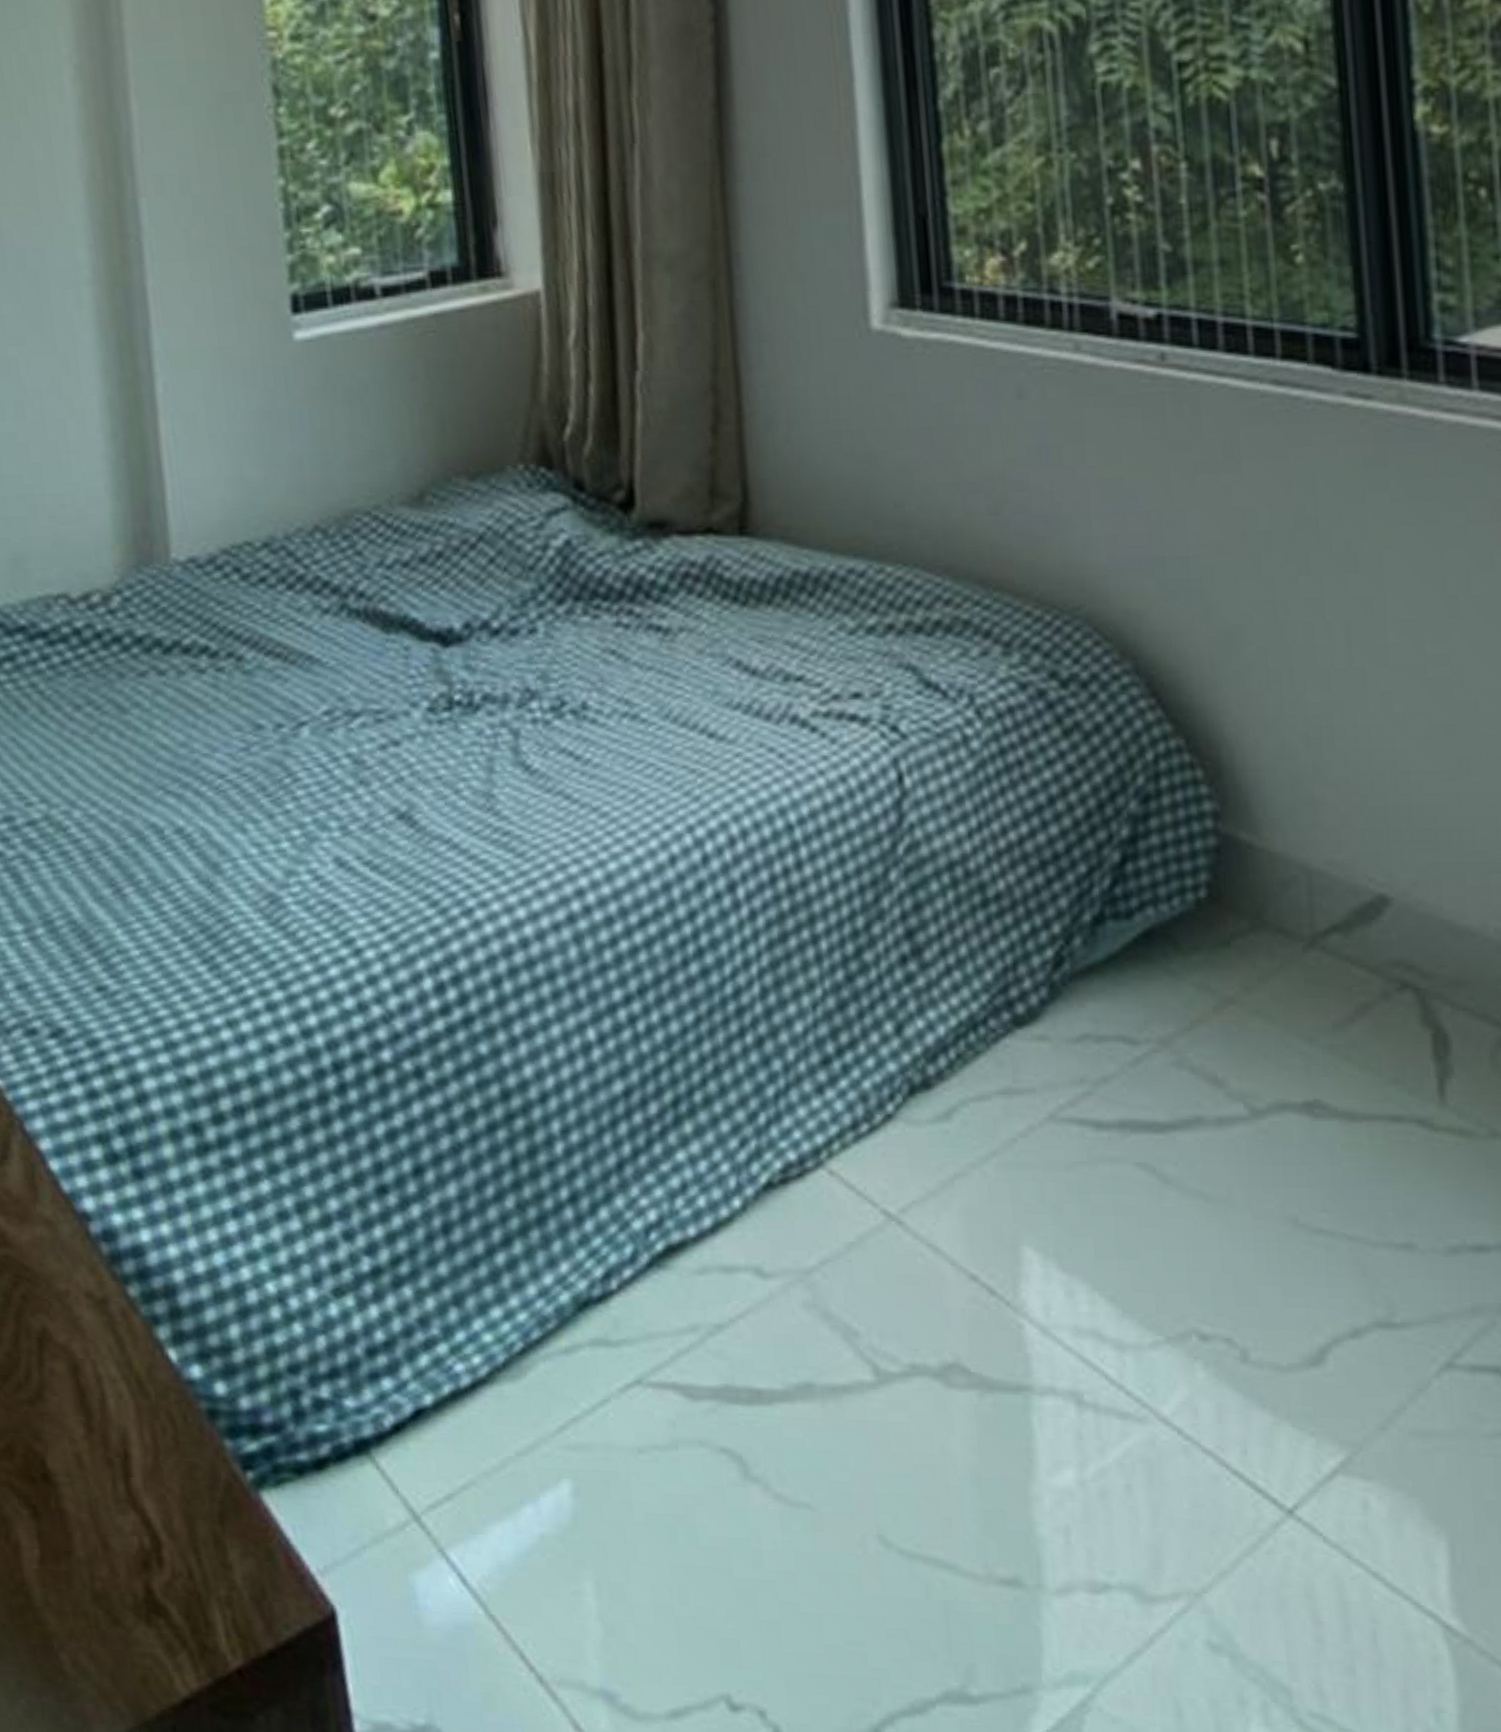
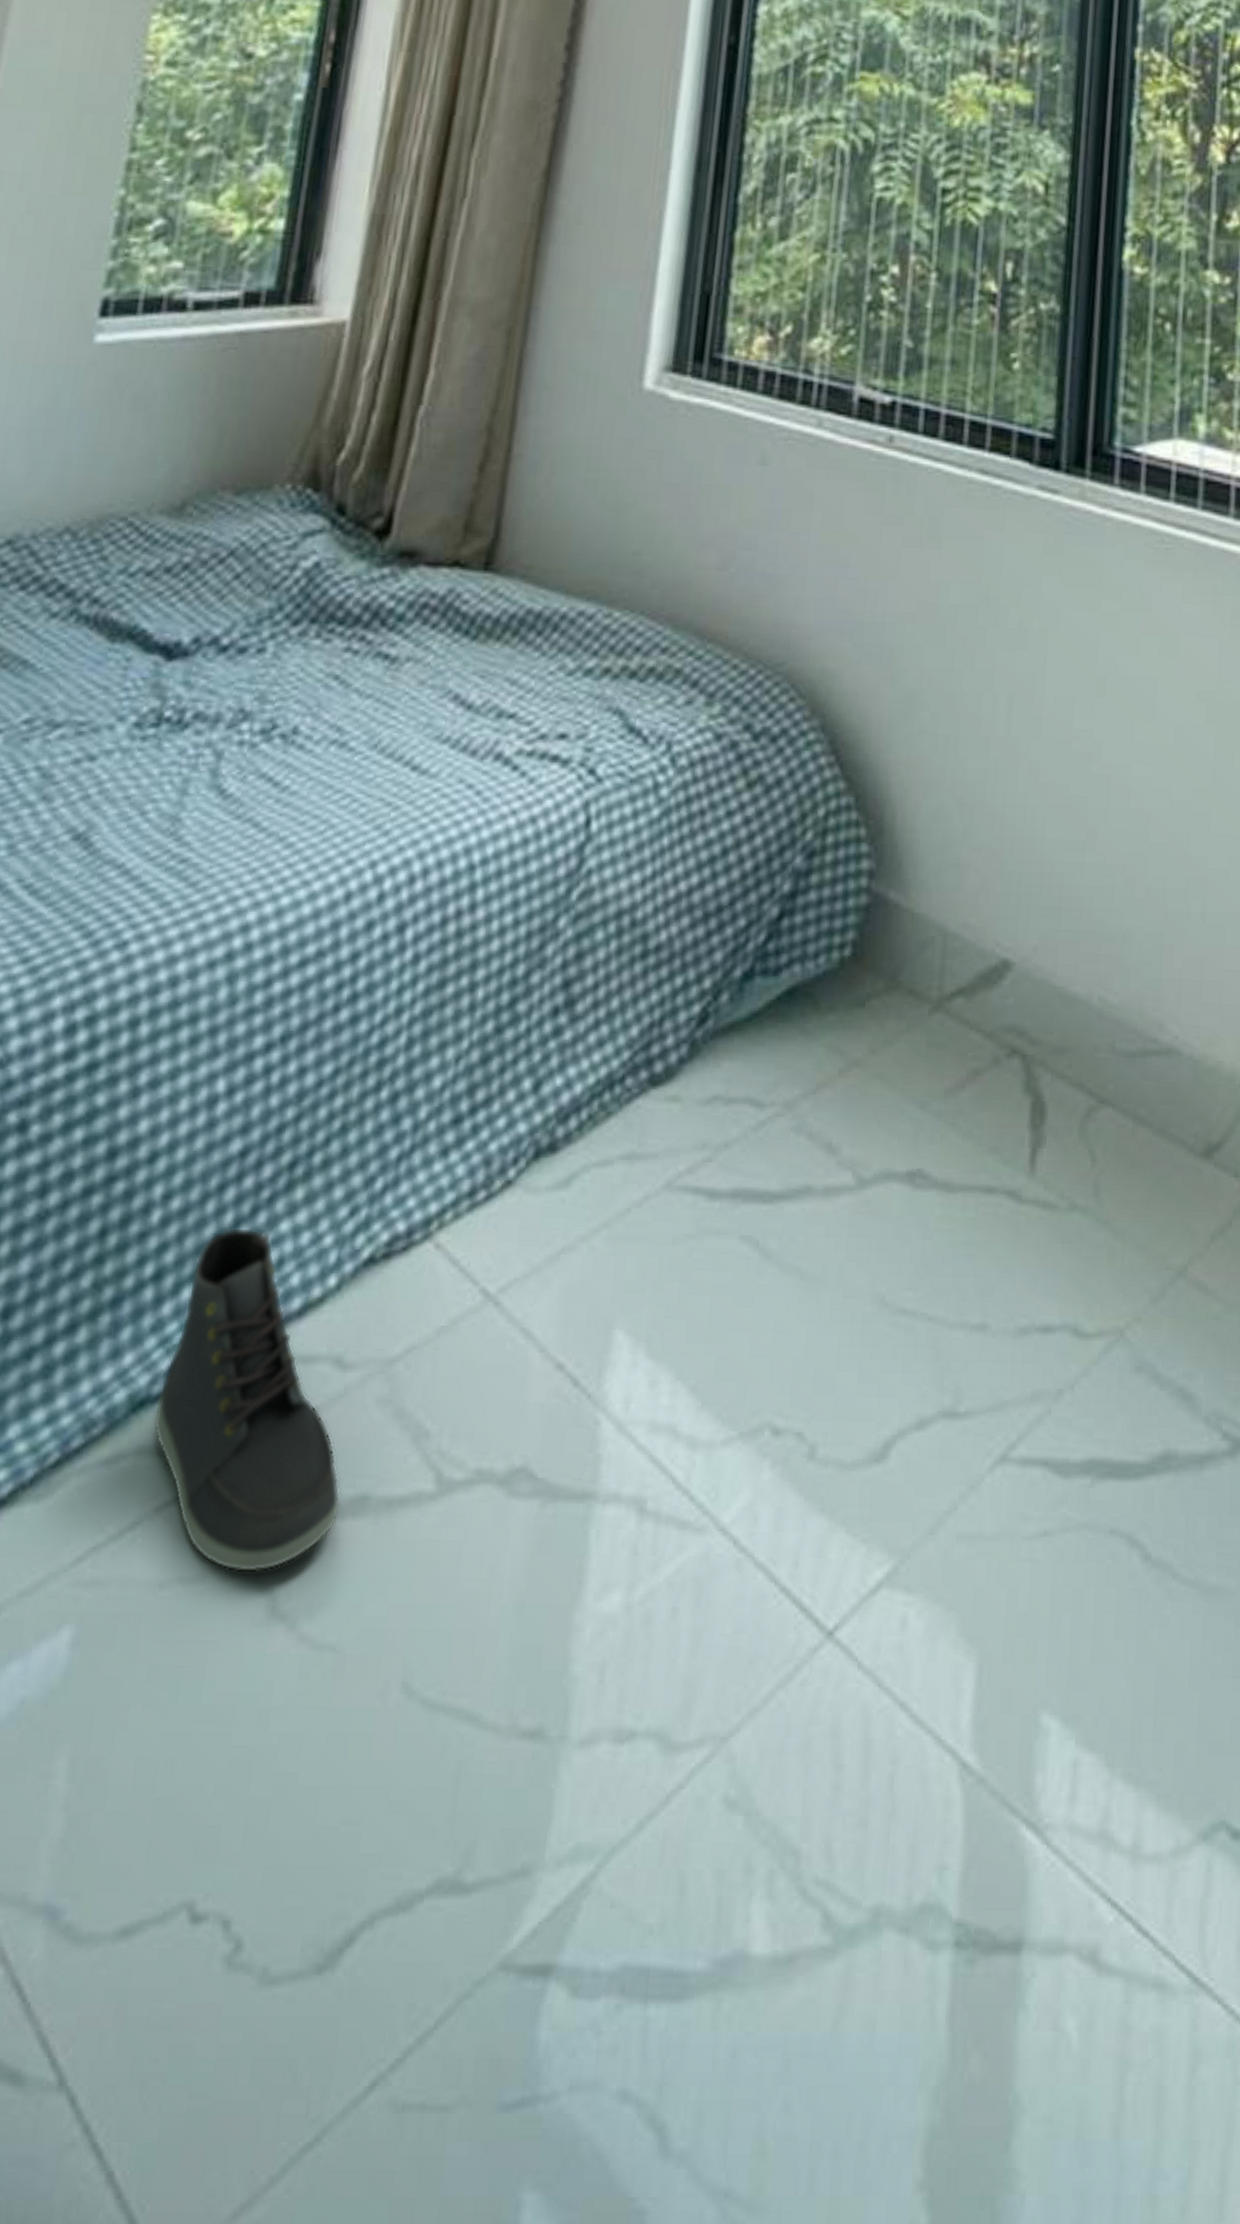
sneaker: none [598,1156,789,1443] -> present [152,1226,341,1572]

